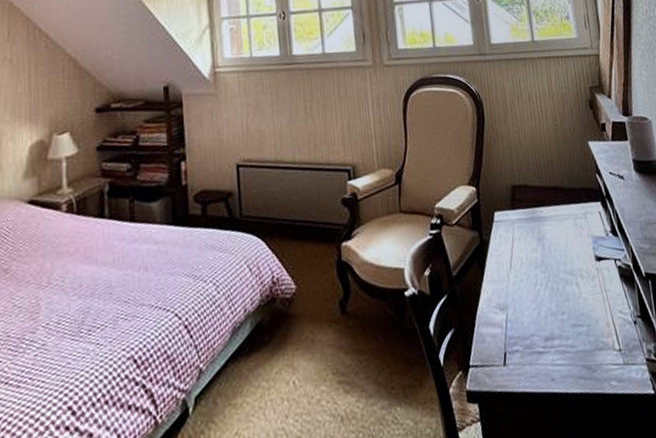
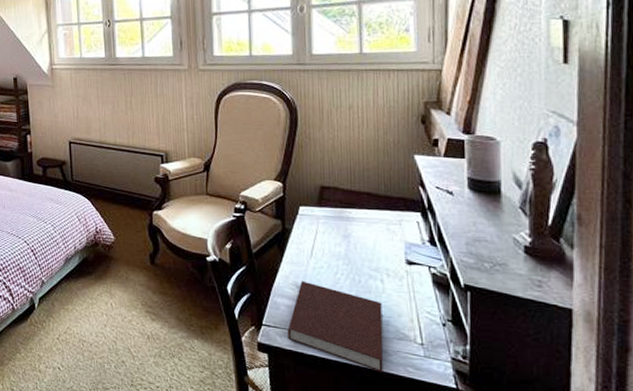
notebook: none [495,300,591,396] -> present [287,281,384,373]

